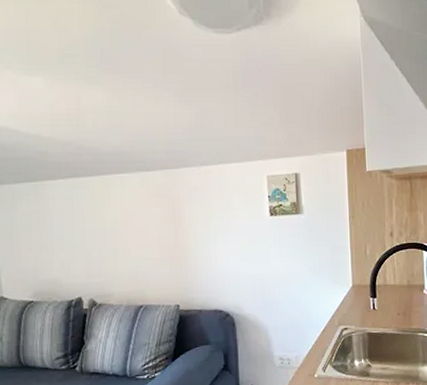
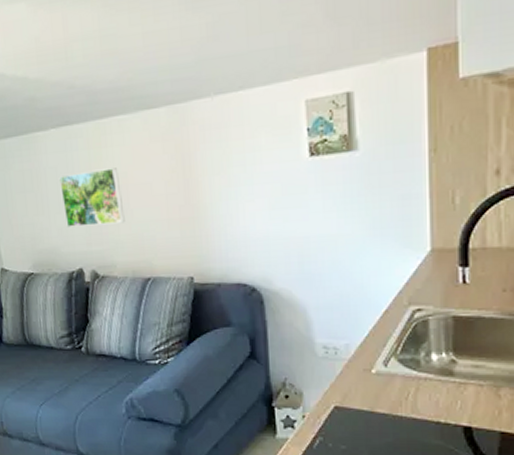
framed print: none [63,215,123,262] -> present [58,168,125,228]

